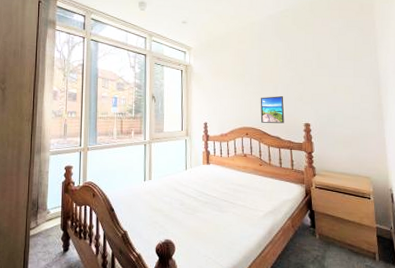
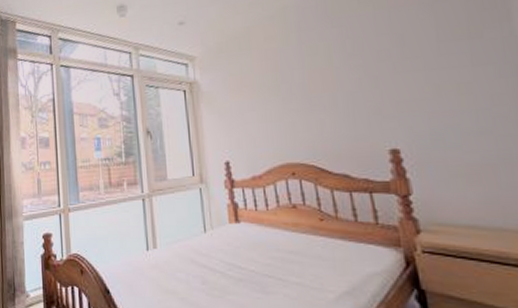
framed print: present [260,95,285,124] -> none [309,109,354,155]

